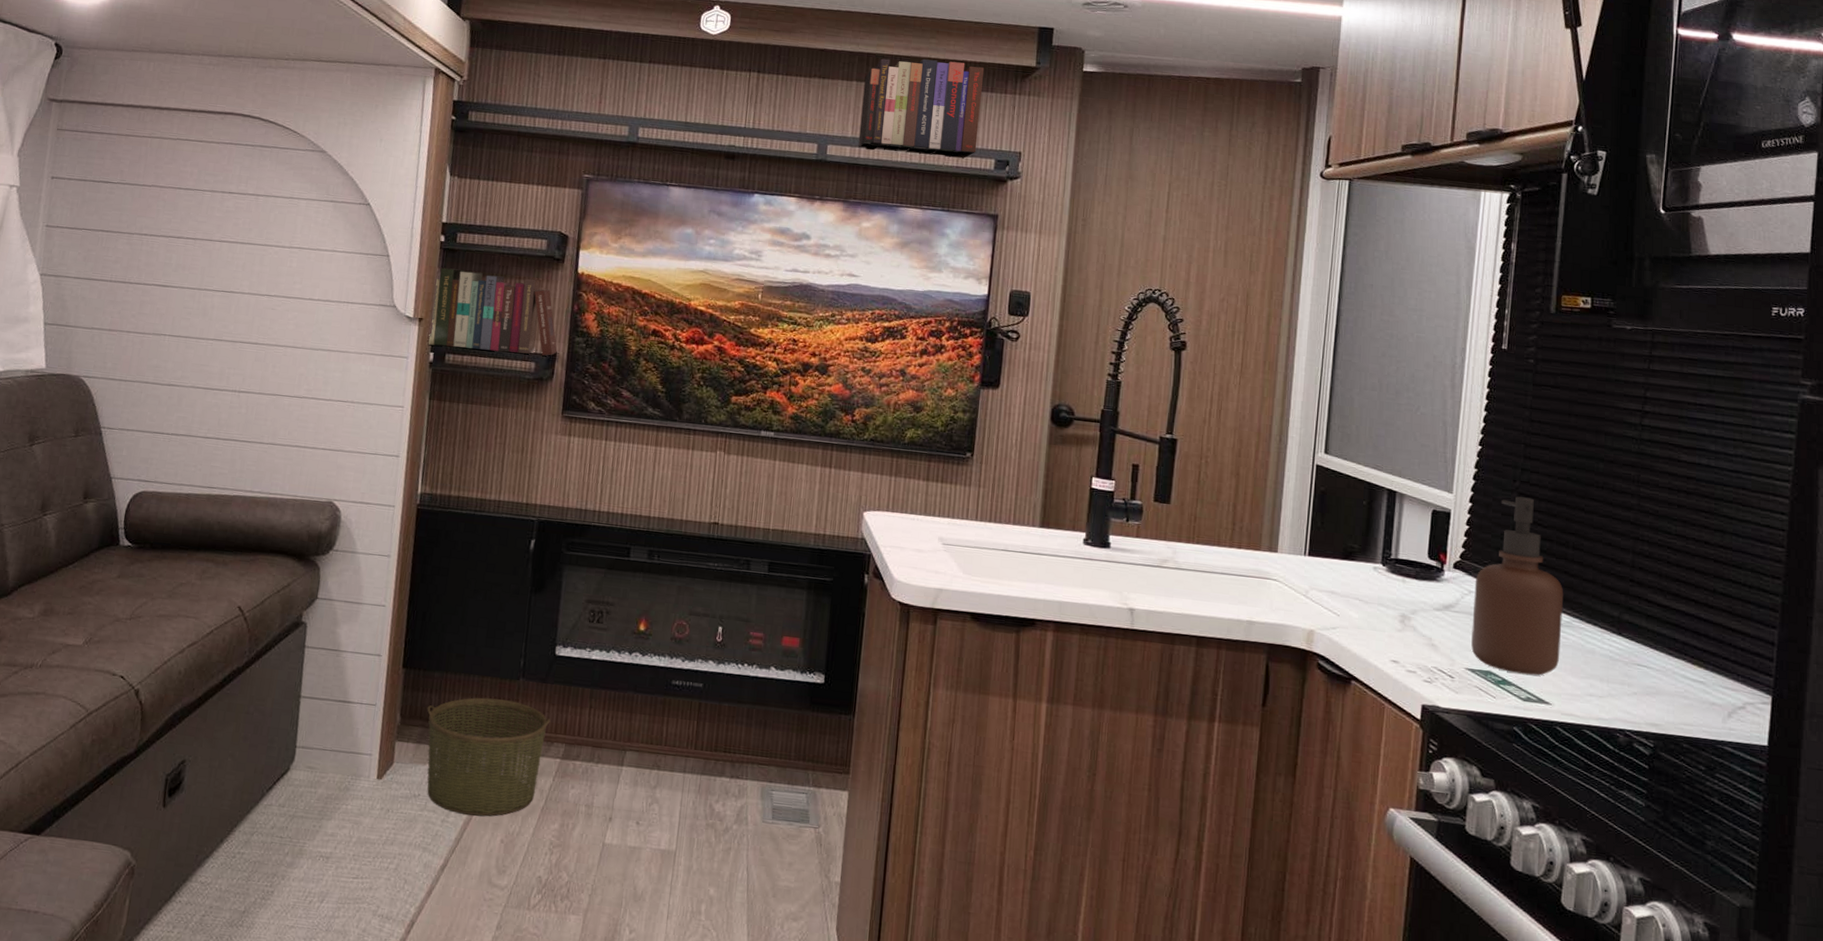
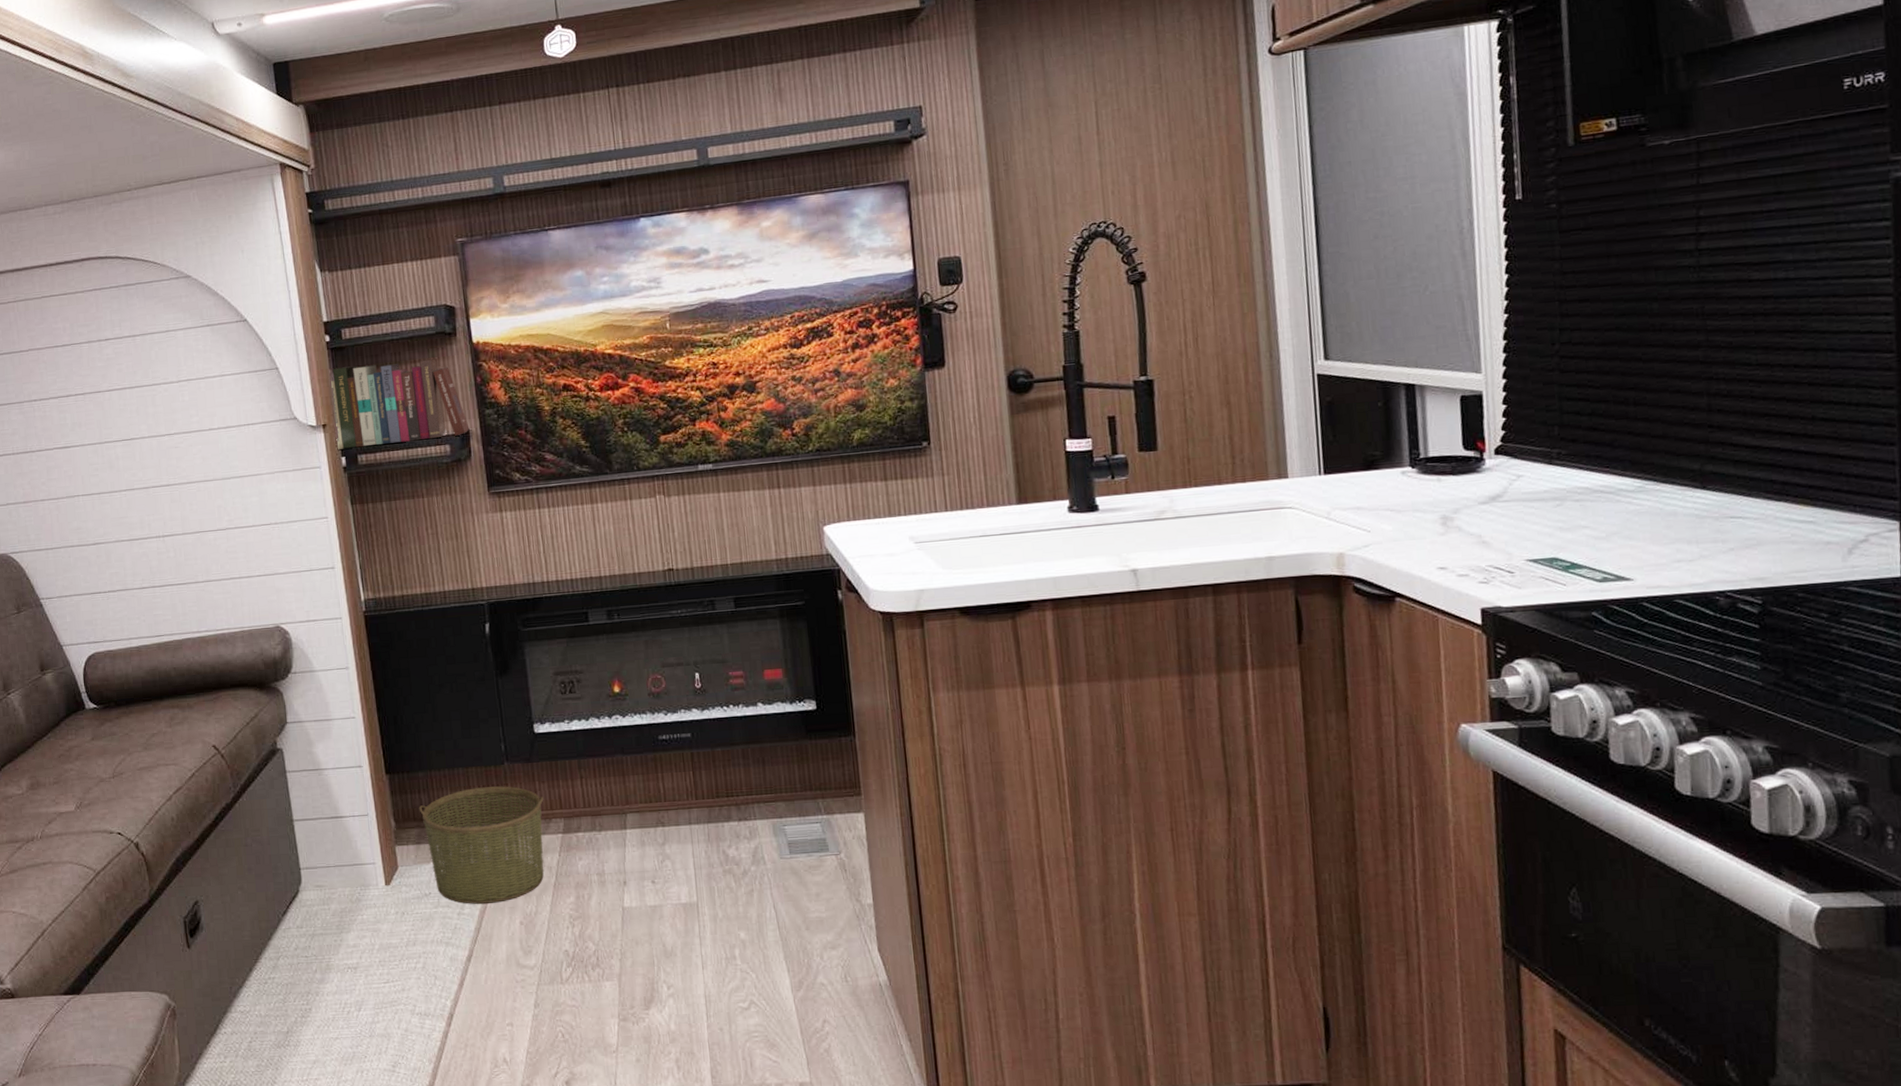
books: present [858,58,985,159] -> none [733,22,872,143]
soap dispenser: present [1471,496,1564,675] -> none [1522,359,1636,554]

